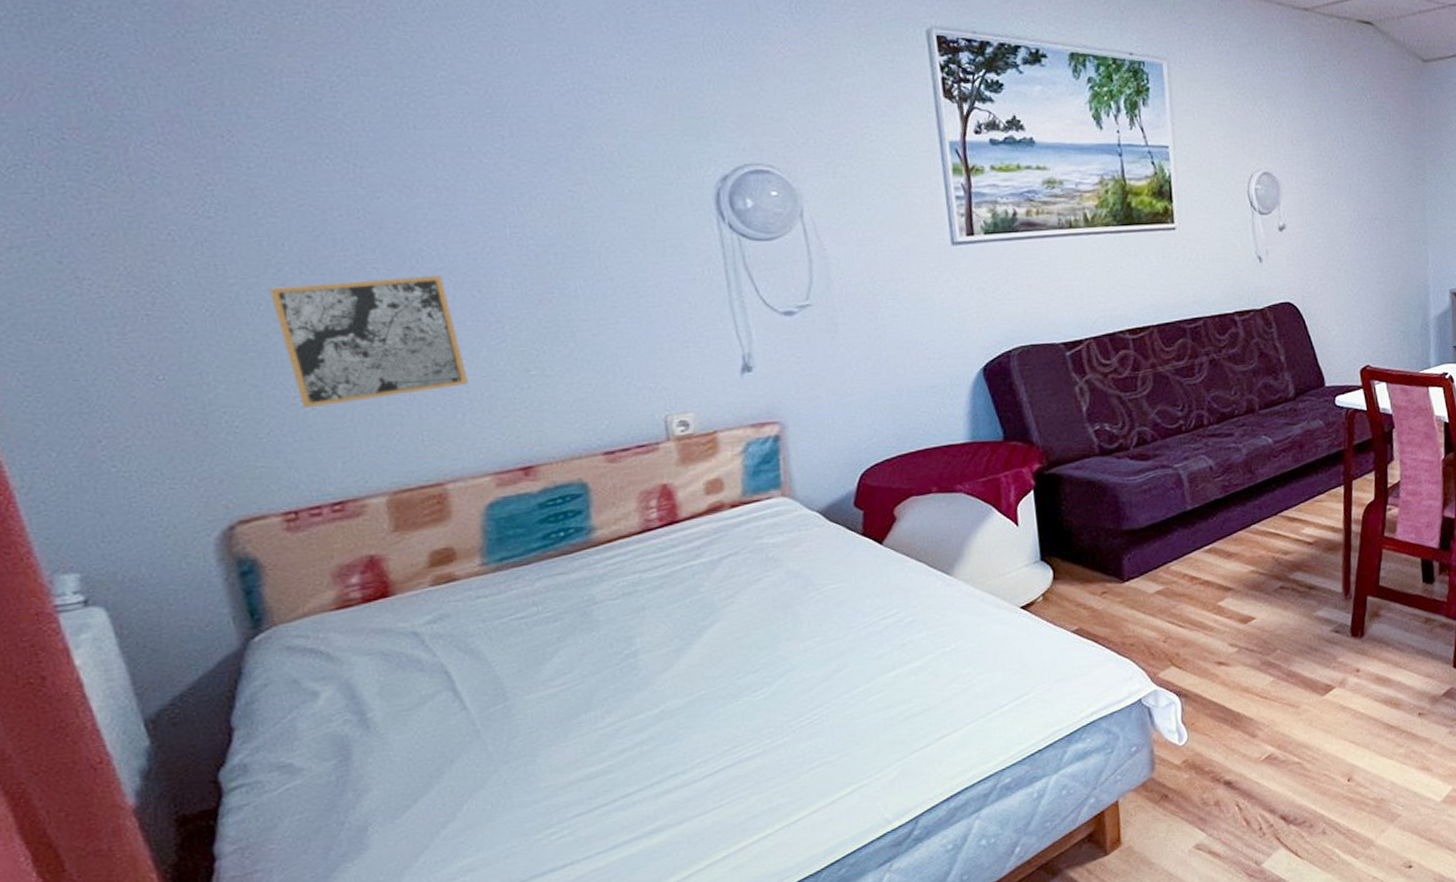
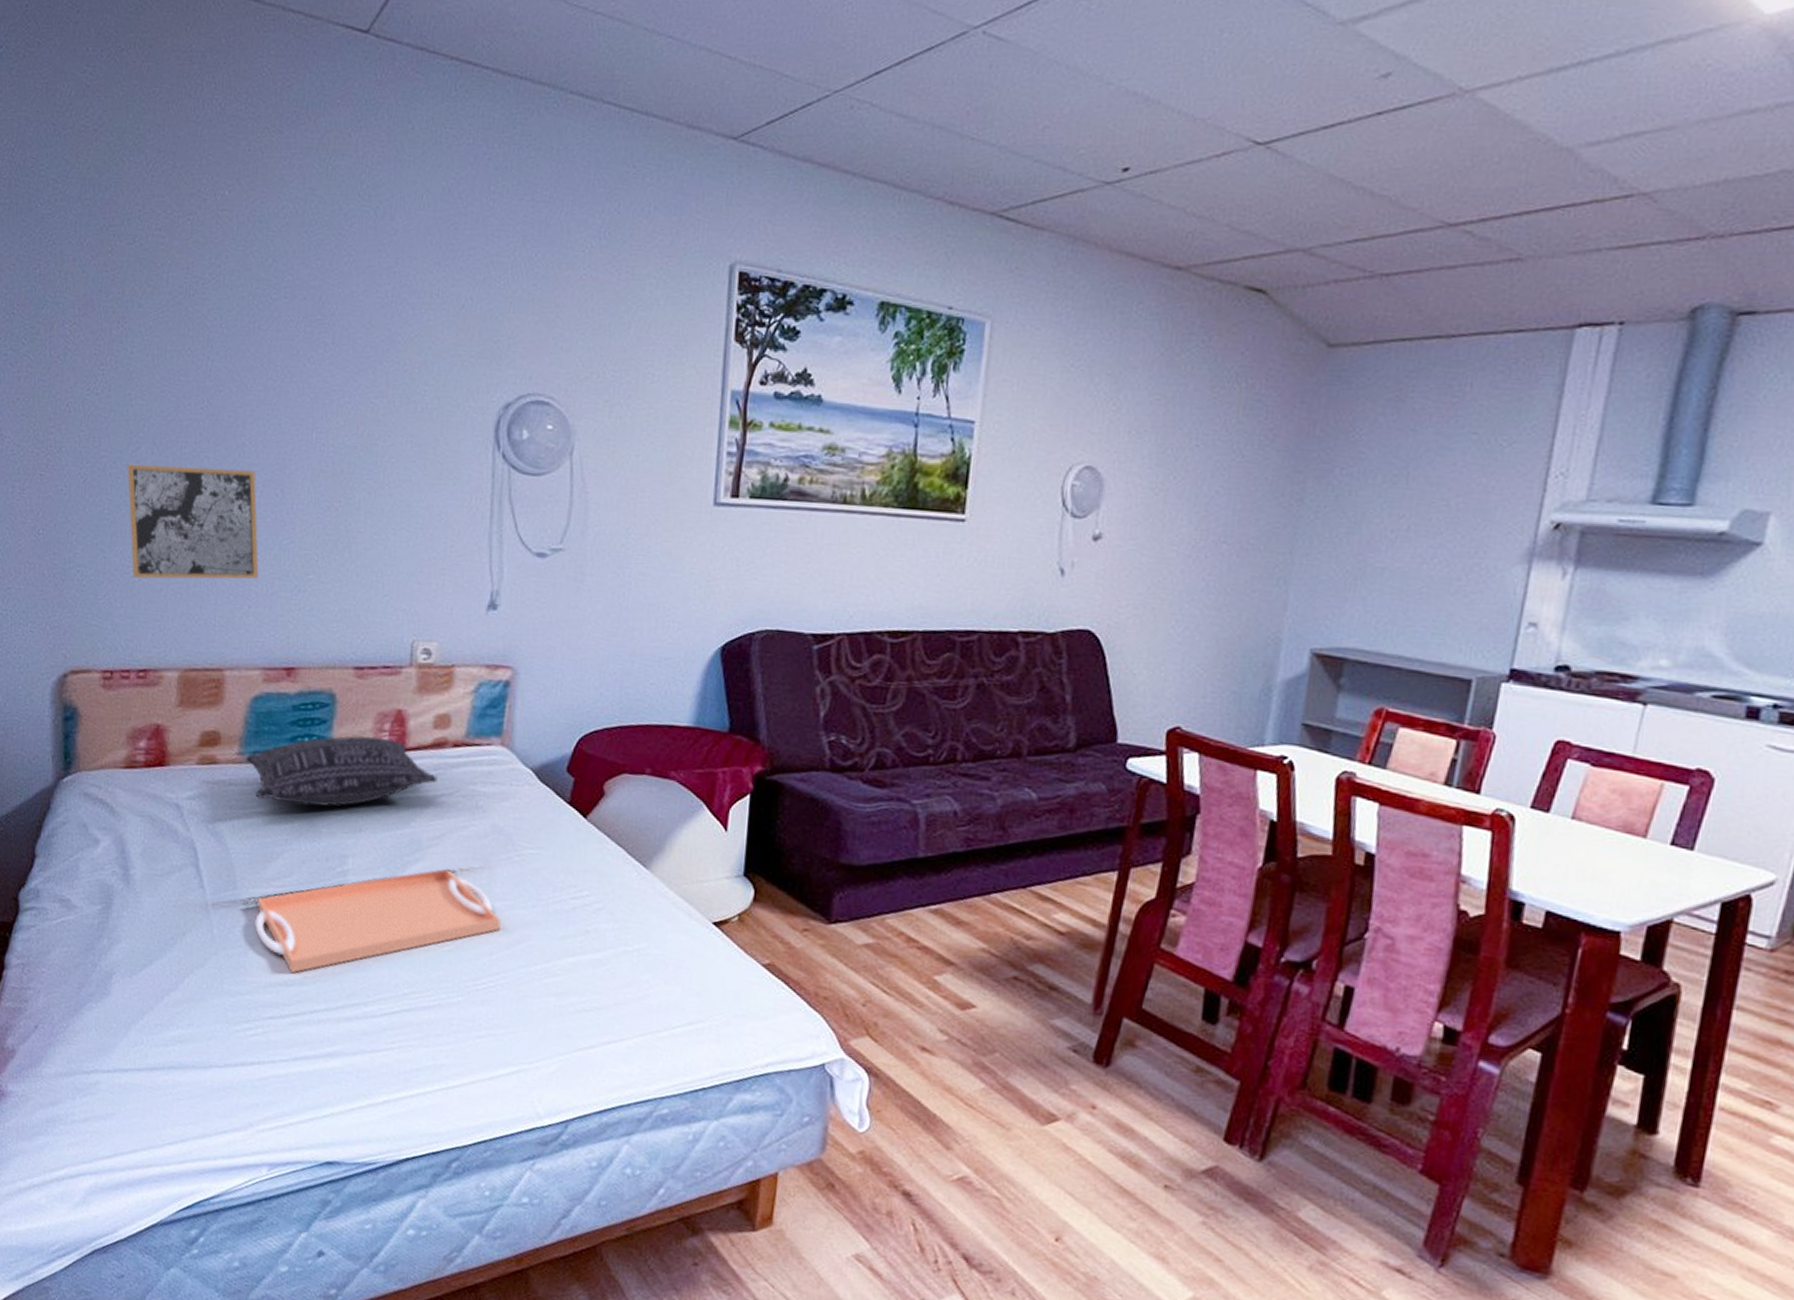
pillow: none [491,514,720,606] -> present [245,735,437,807]
serving tray: none [536,622,815,766] -> present [255,868,501,974]

